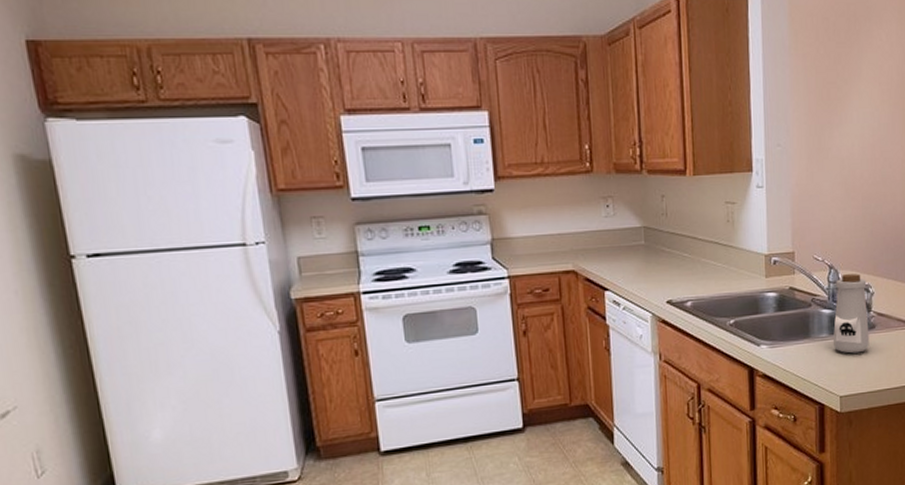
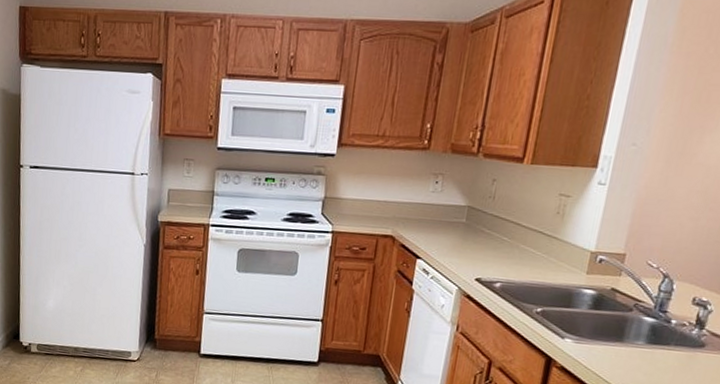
bottle: present [832,273,870,354] -> none [648,286,706,369]

